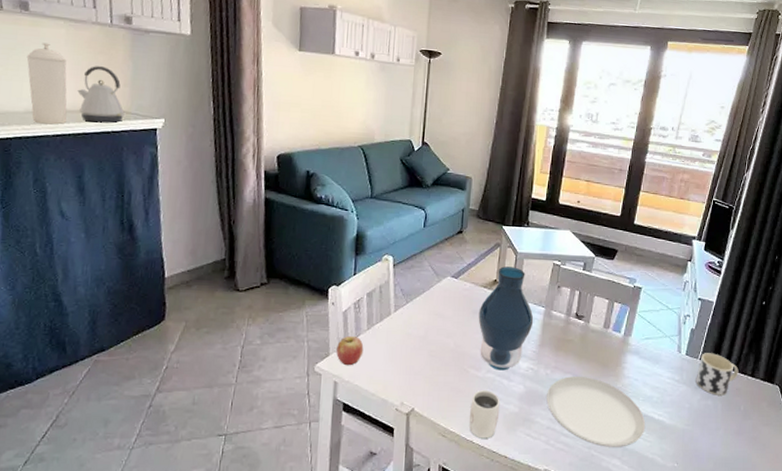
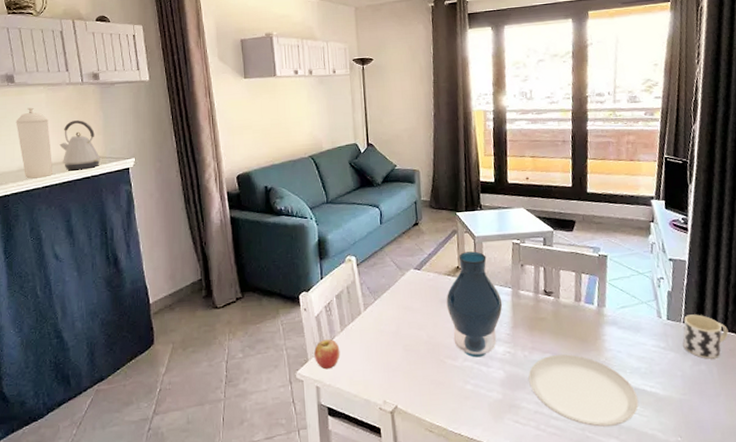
mug: present [469,390,500,439] -> none [453,379,484,430]

